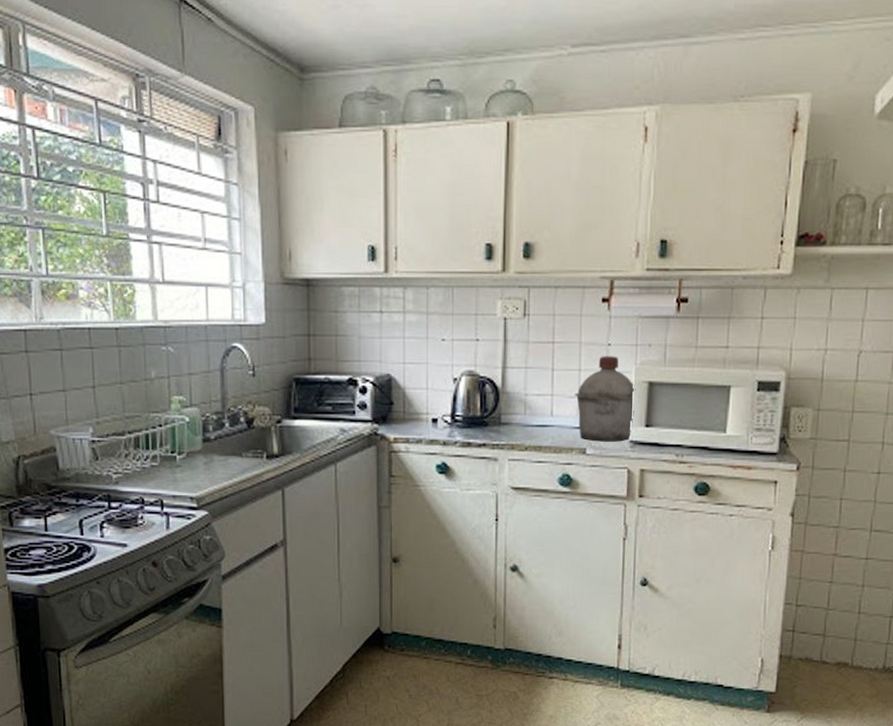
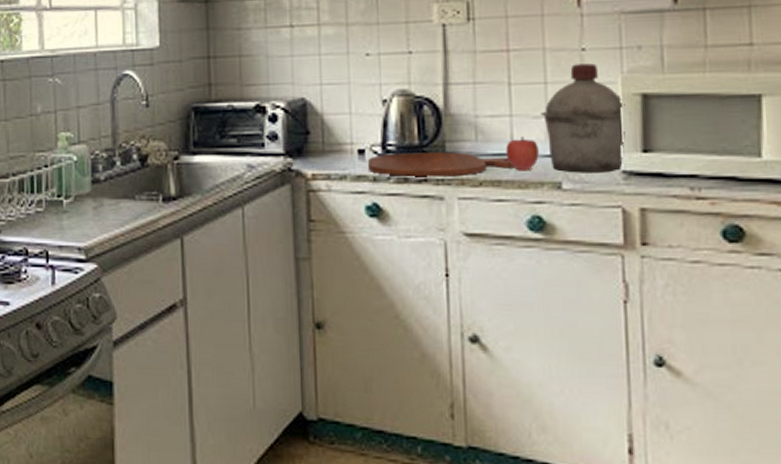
cutting board: none [439,423,553,443] -> present [367,152,516,177]
fruit: none [546,411,571,439] -> present [505,136,539,171]

